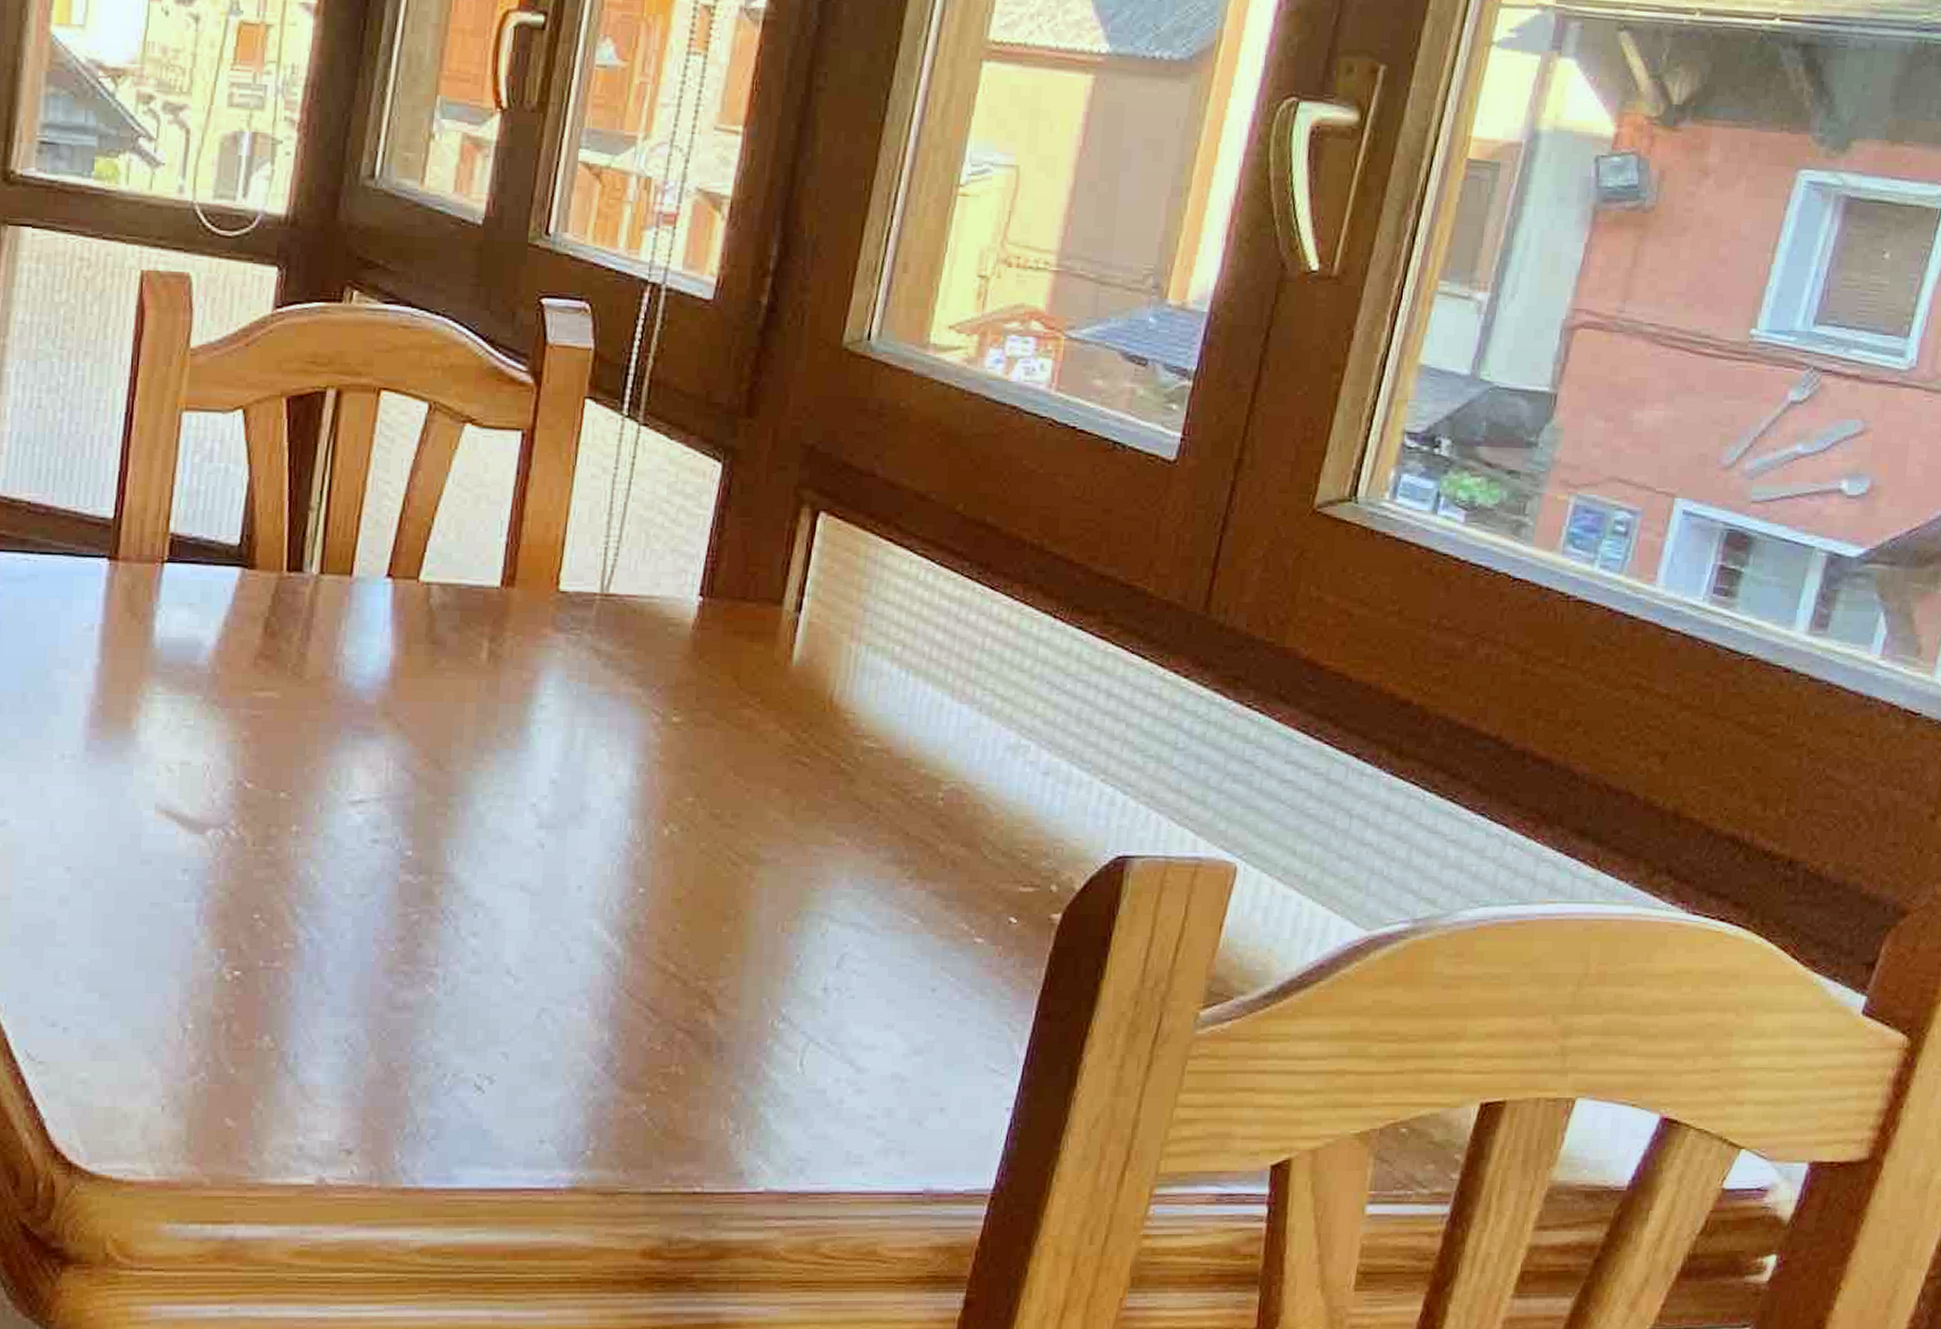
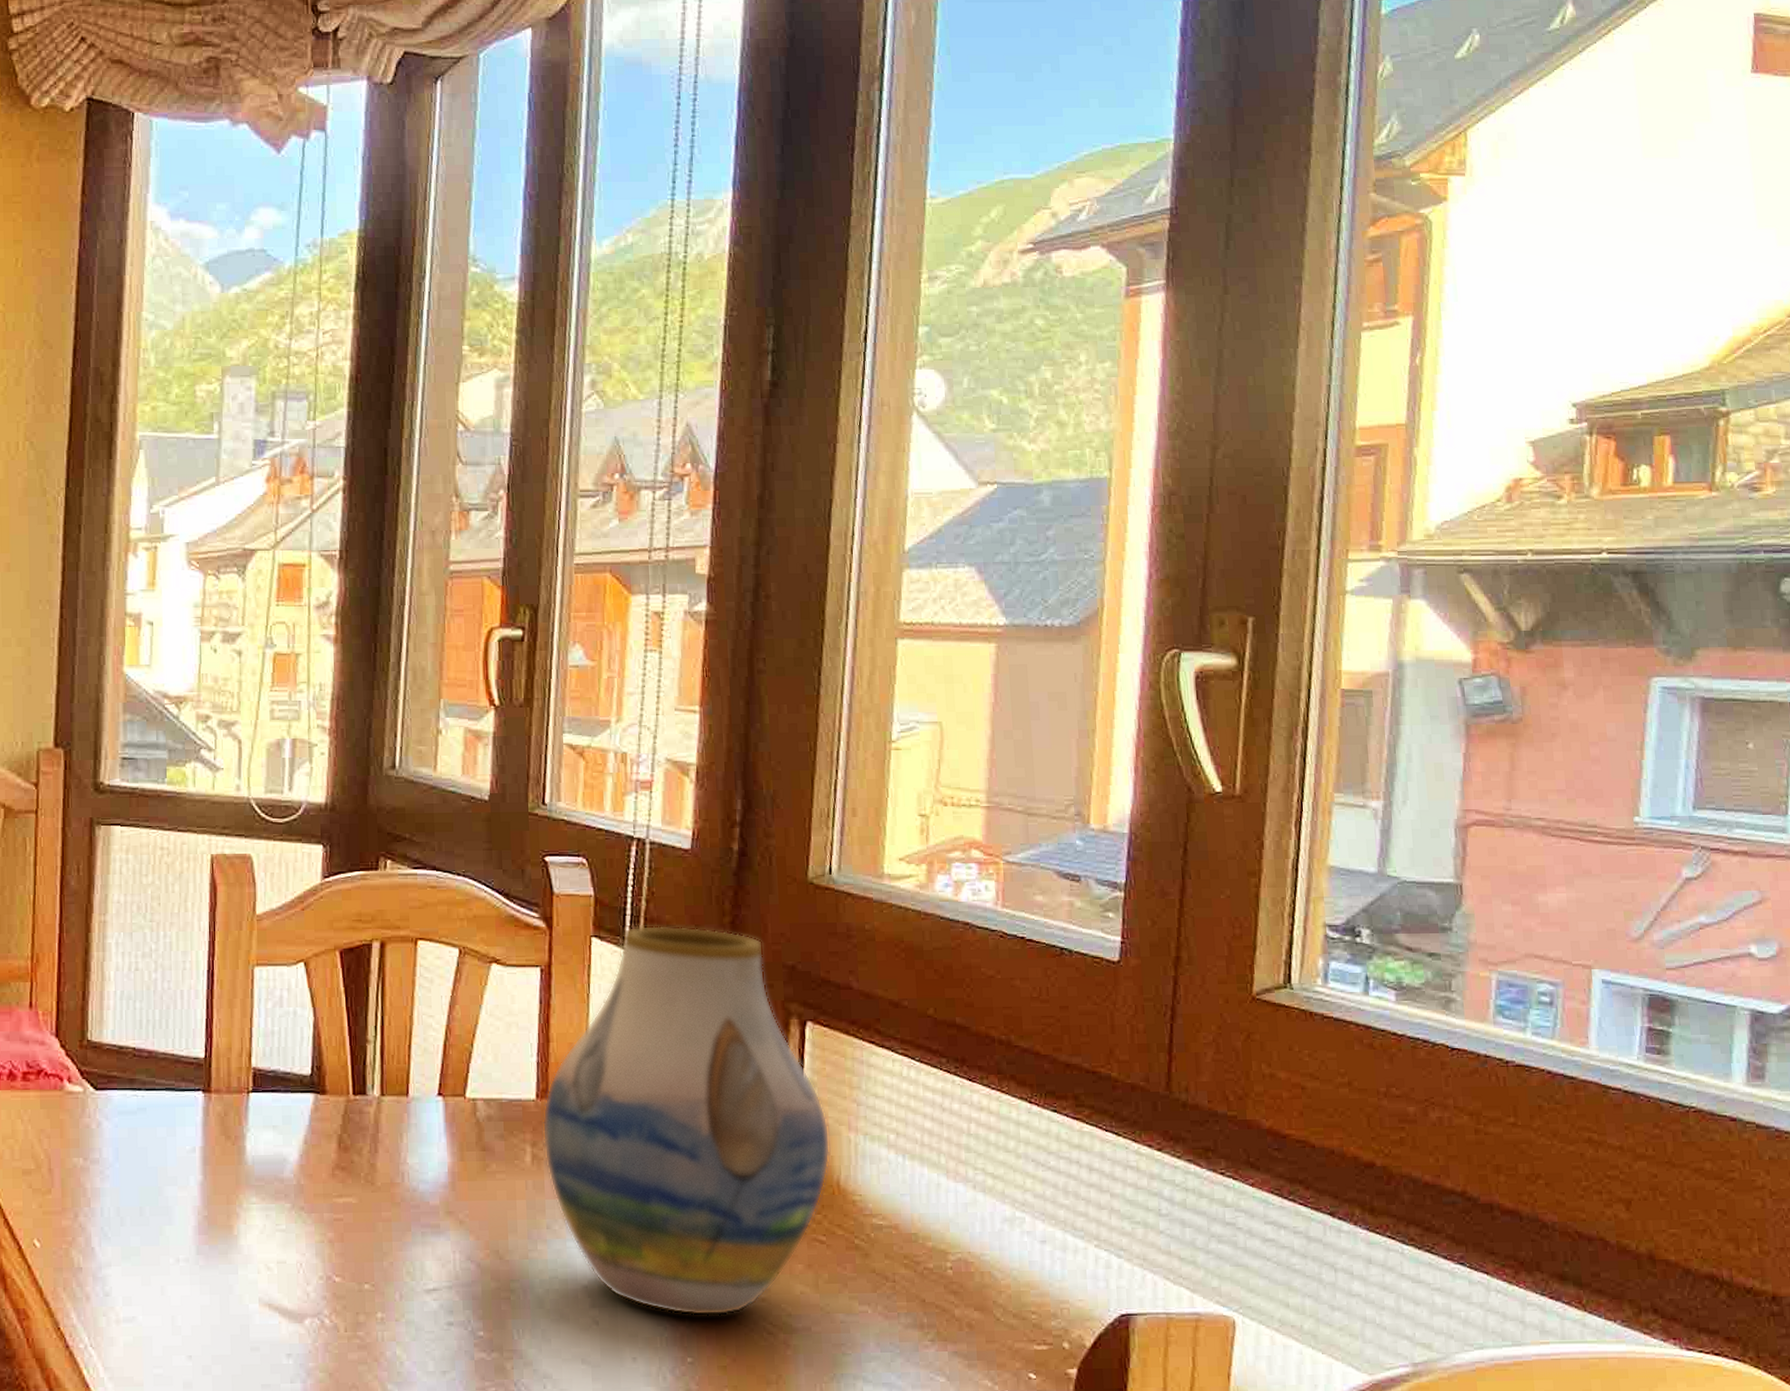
vase: none [503,388,830,843] -> present [542,925,831,1316]

